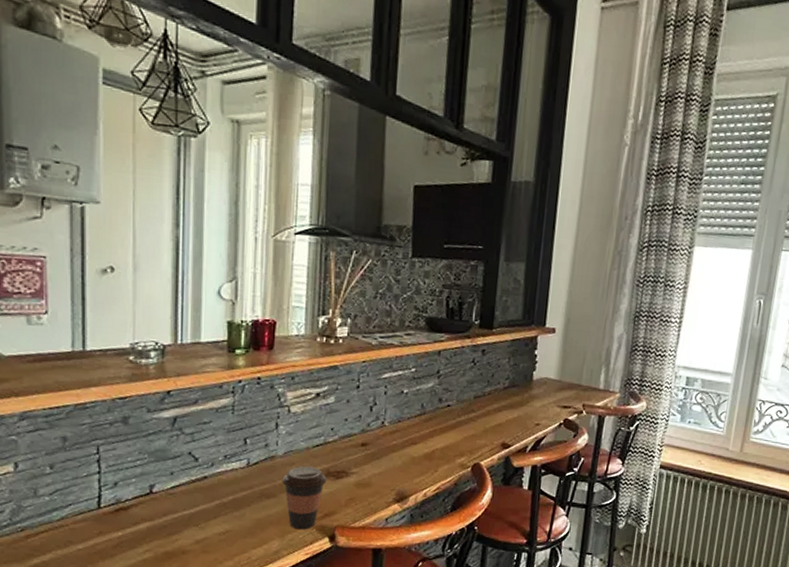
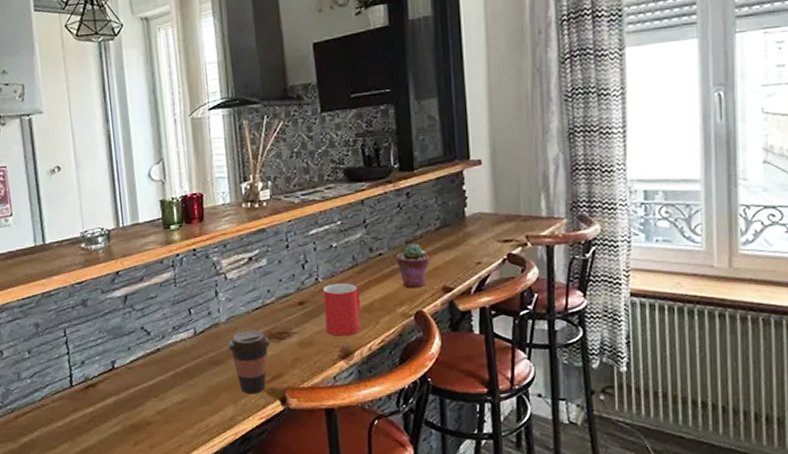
mug: none [385,429,424,481] -> present [322,283,361,336]
potted succulent: none [462,399,494,442] -> present [396,244,430,289]

